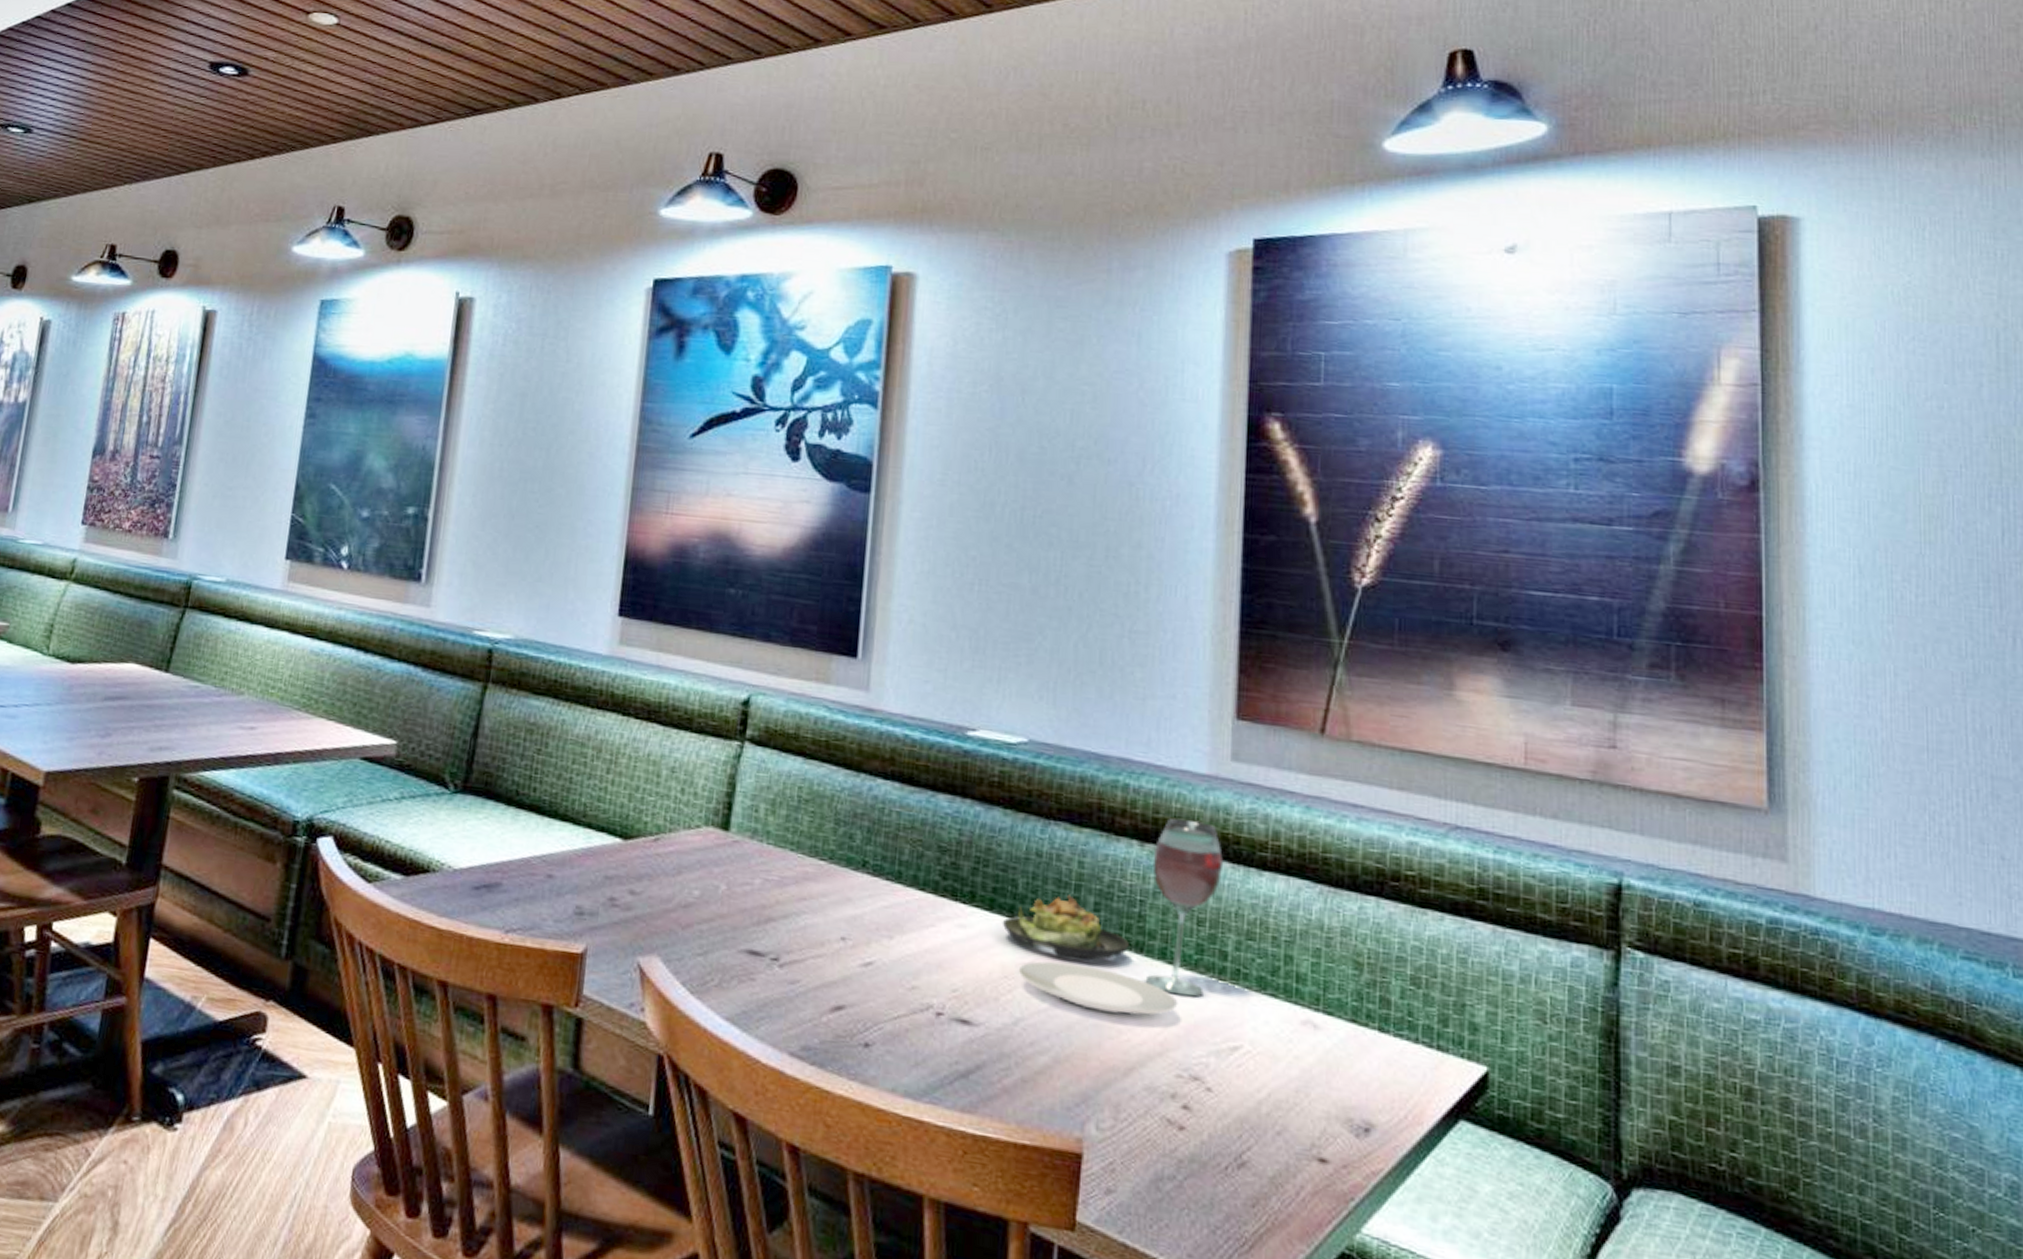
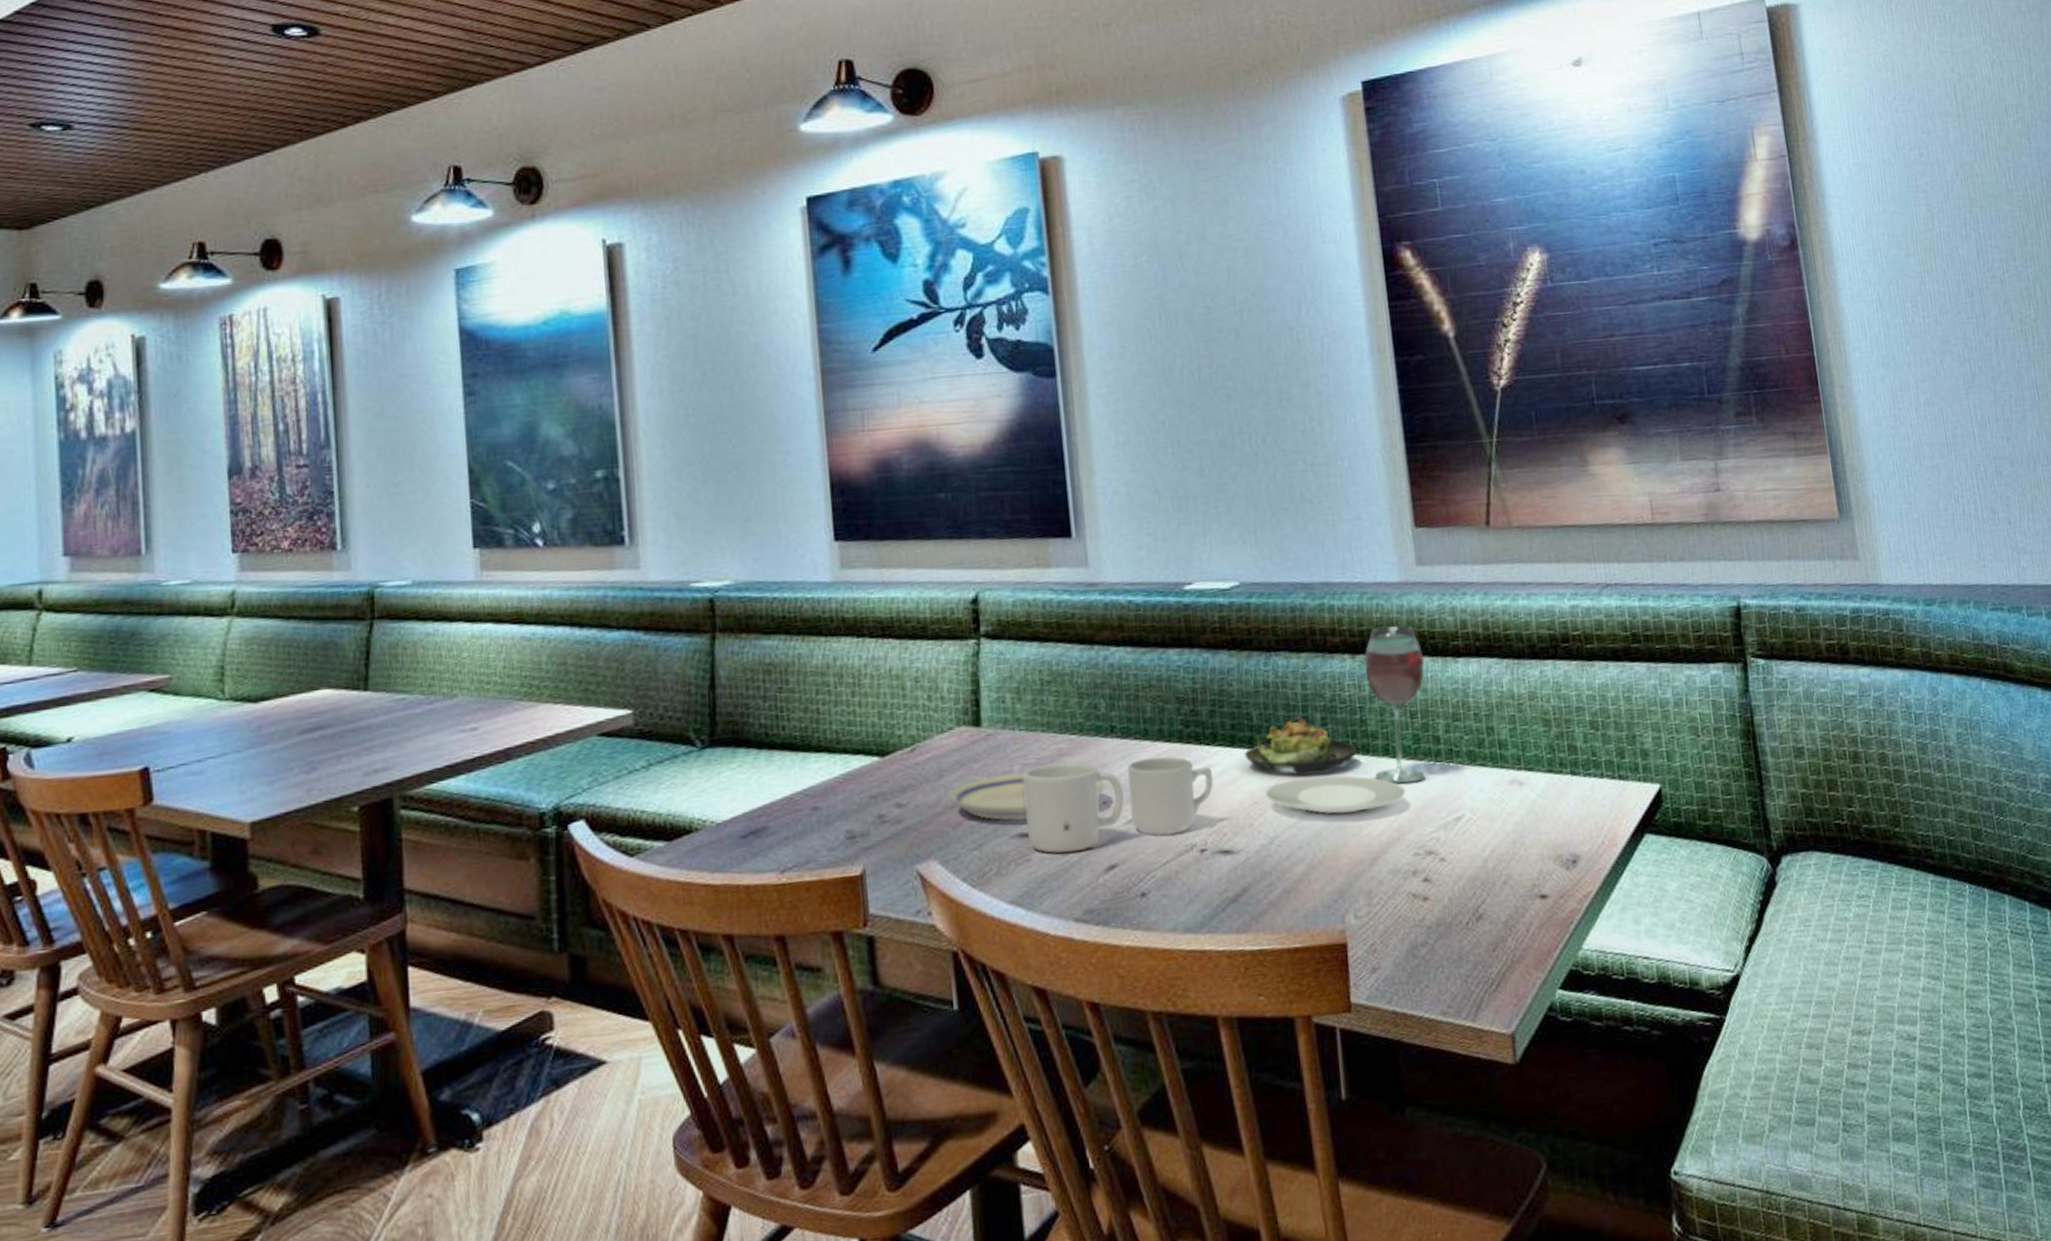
plate: none [684,883,848,938] -> present [949,773,1107,821]
mug: none [756,884,865,983] -> present [1022,762,1124,853]
mug: none [868,902,965,989] -> present [1127,757,1214,835]

